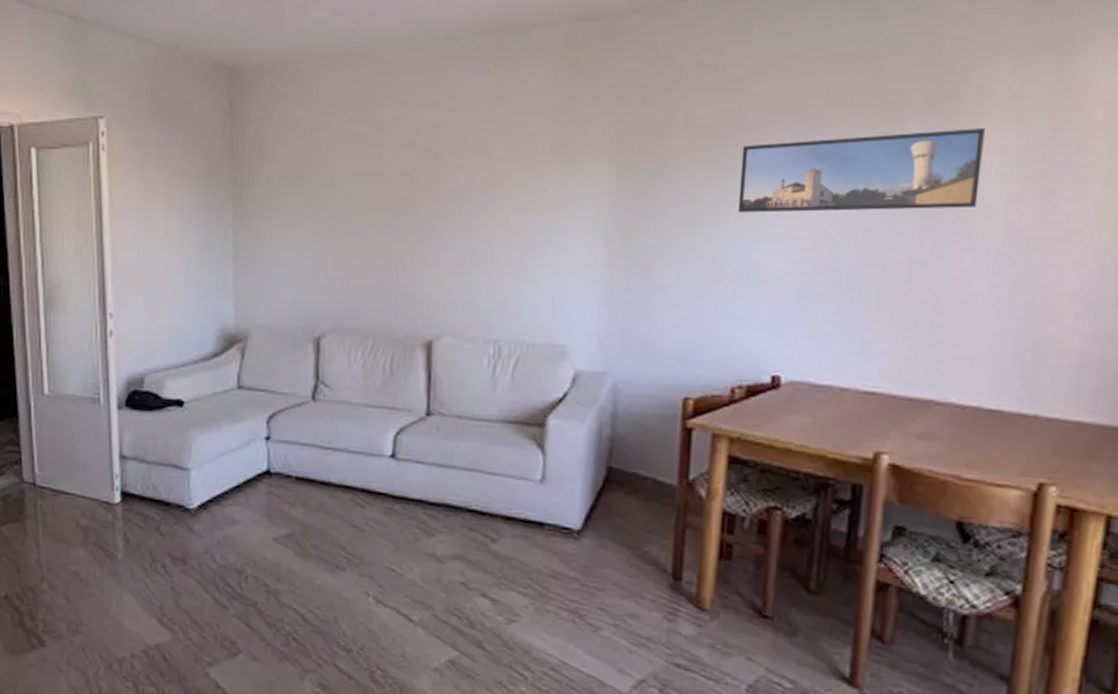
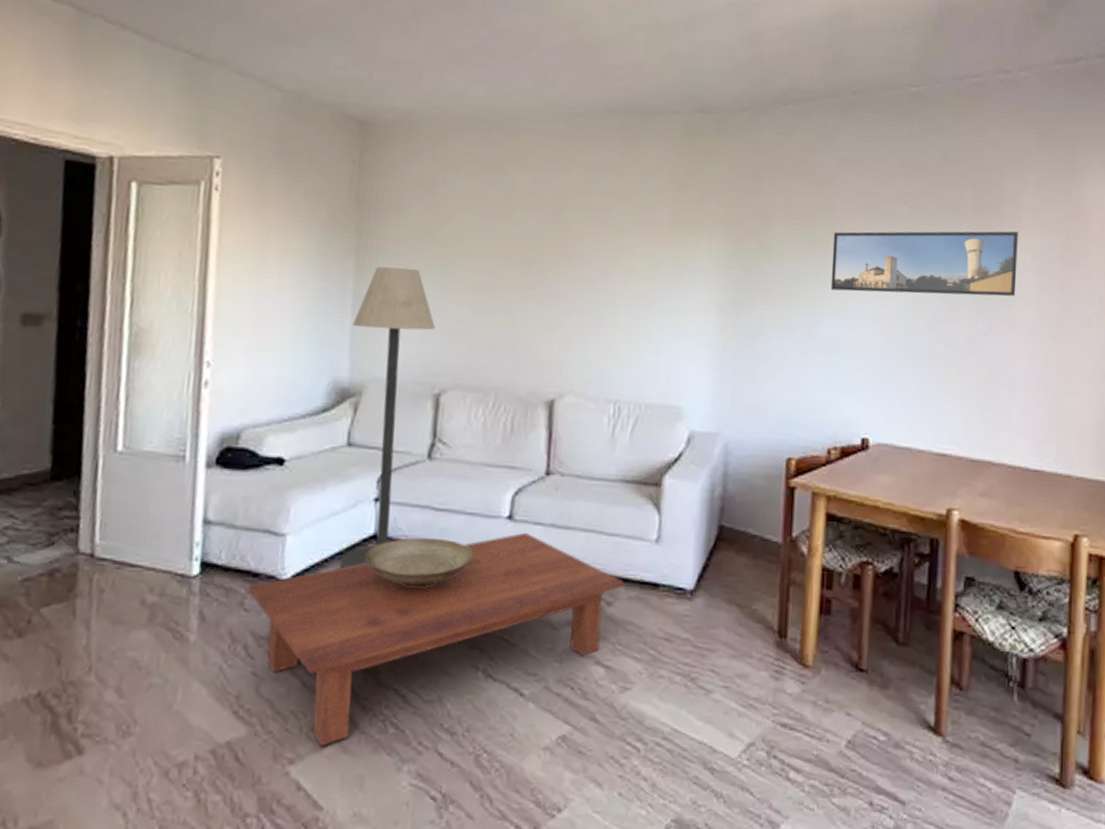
coffee table: none [162,470,508,653] -> present [247,532,624,746]
floor lamp: none [234,215,313,501] -> present [339,267,436,569]
decorative bowl: none [261,473,360,520] -> present [365,537,474,588]

